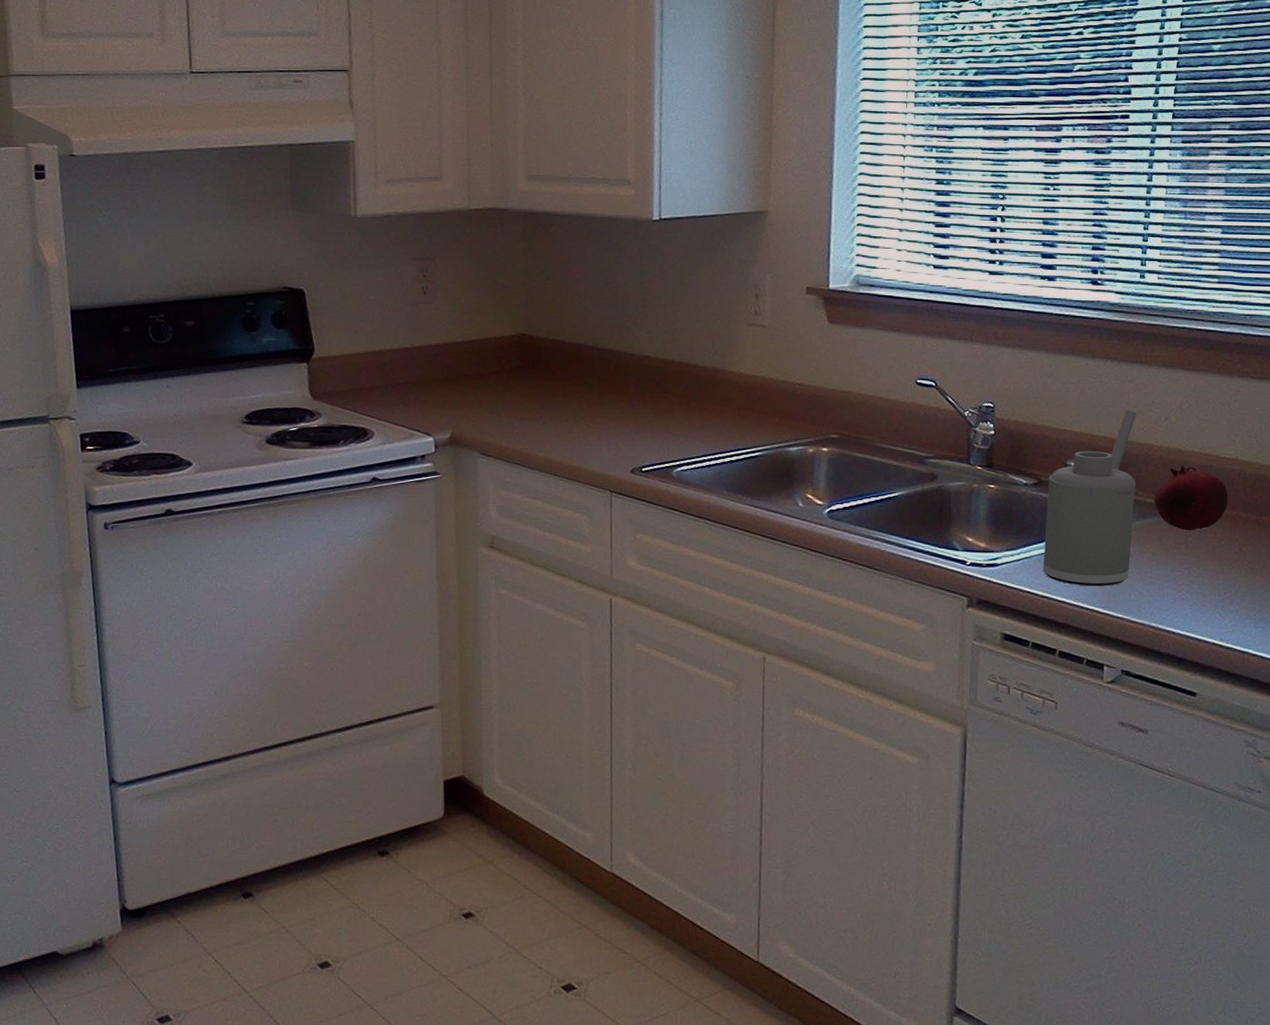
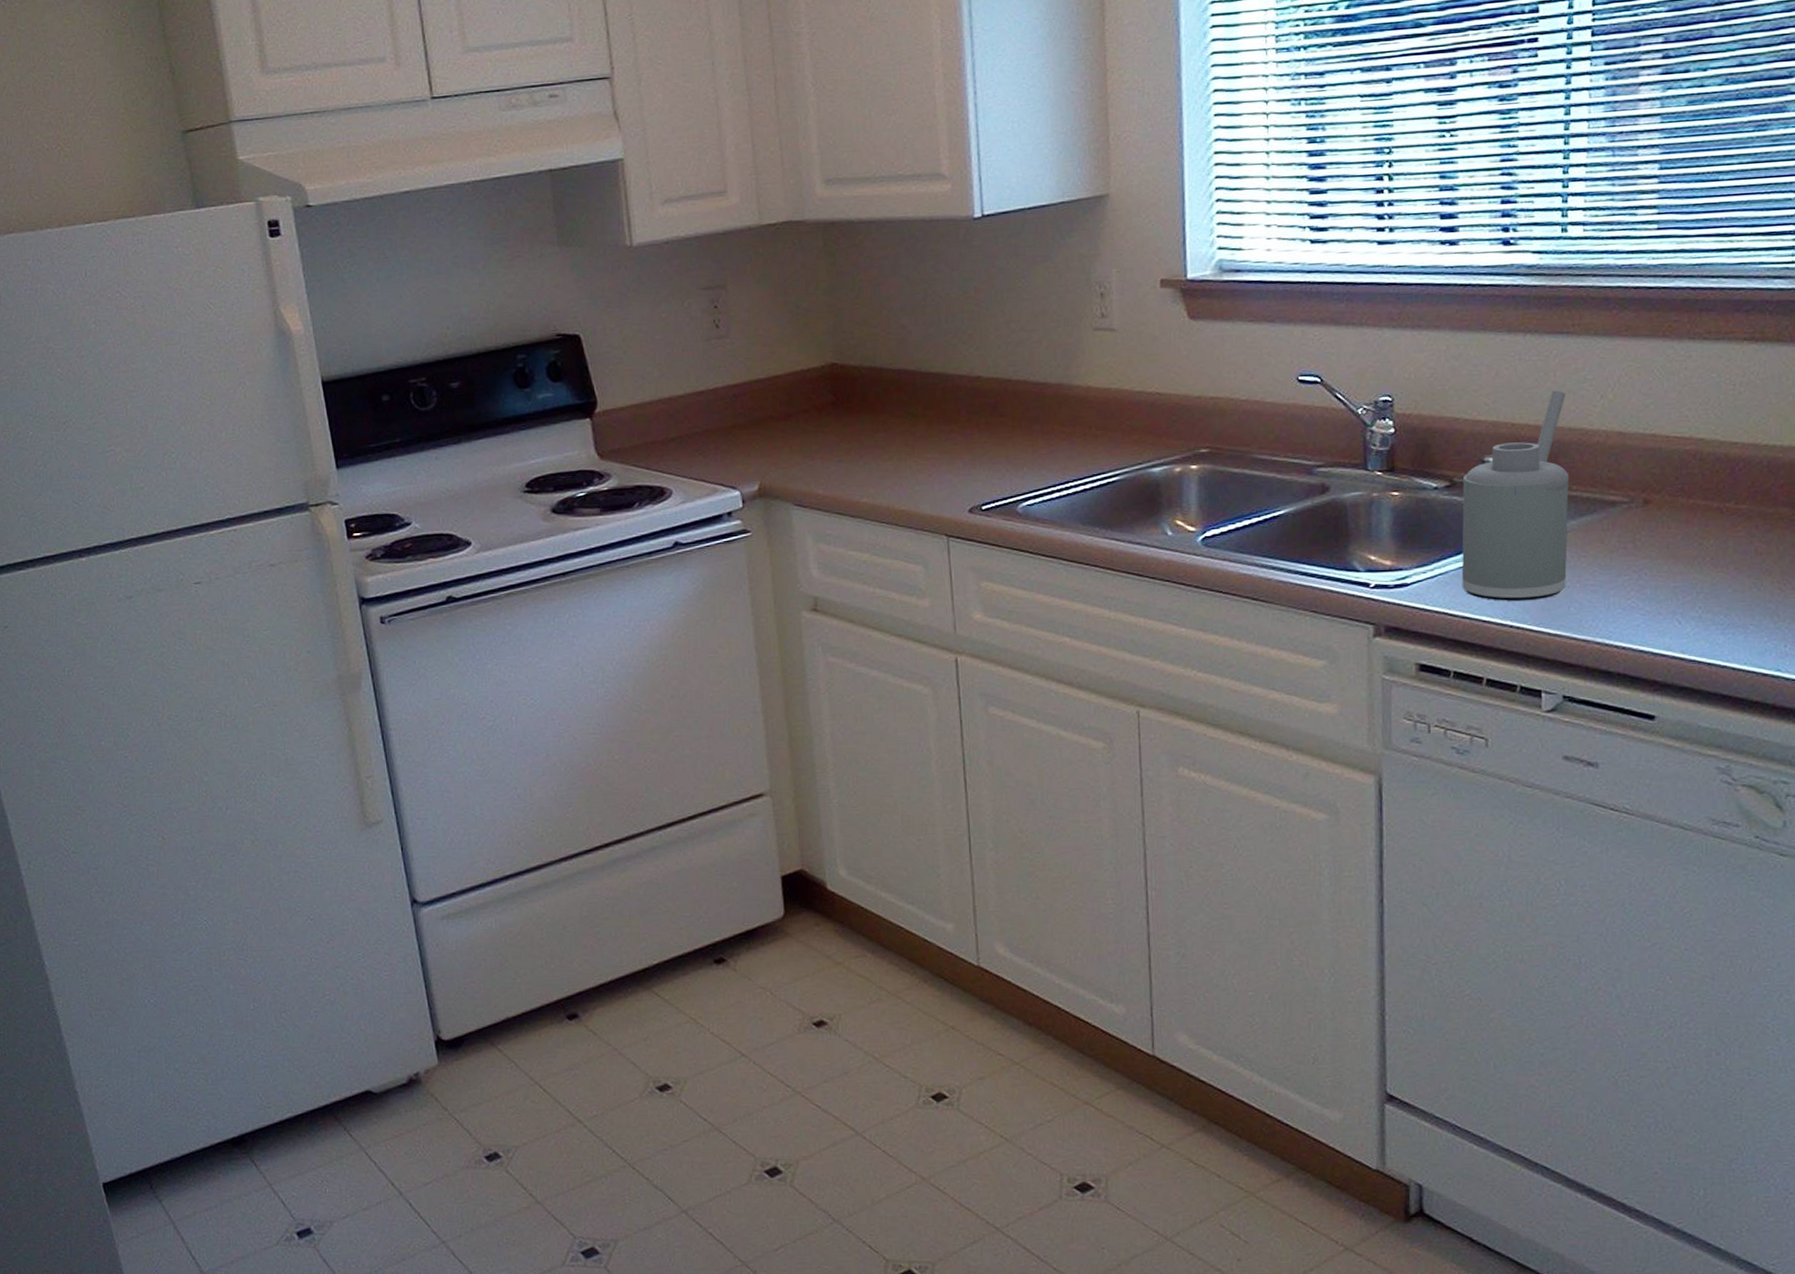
fruit: present [1154,465,1229,531] -> none [1591,450,1683,527]

